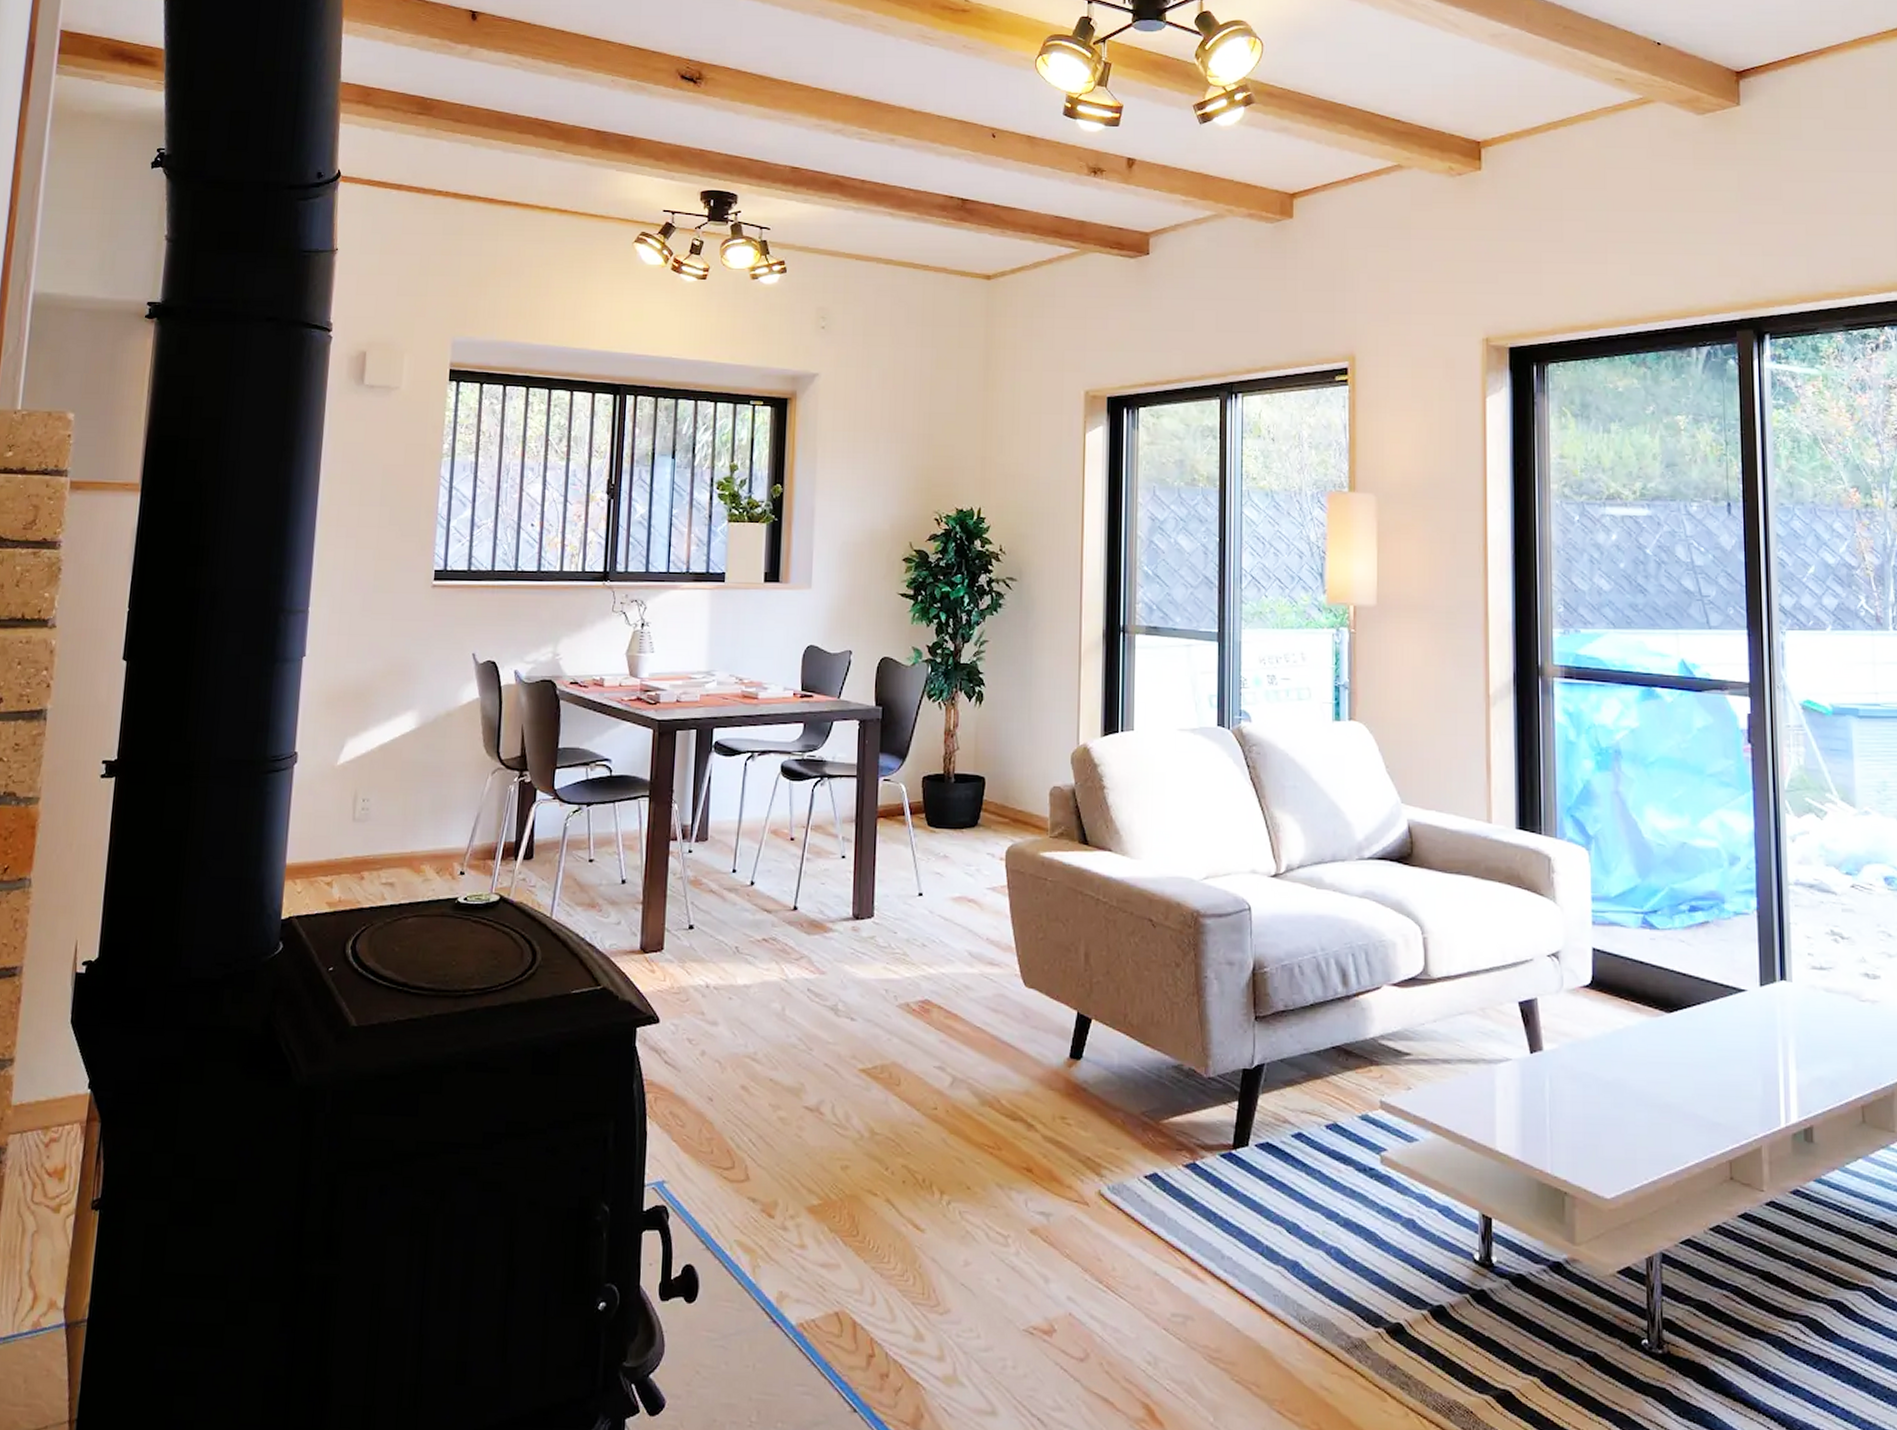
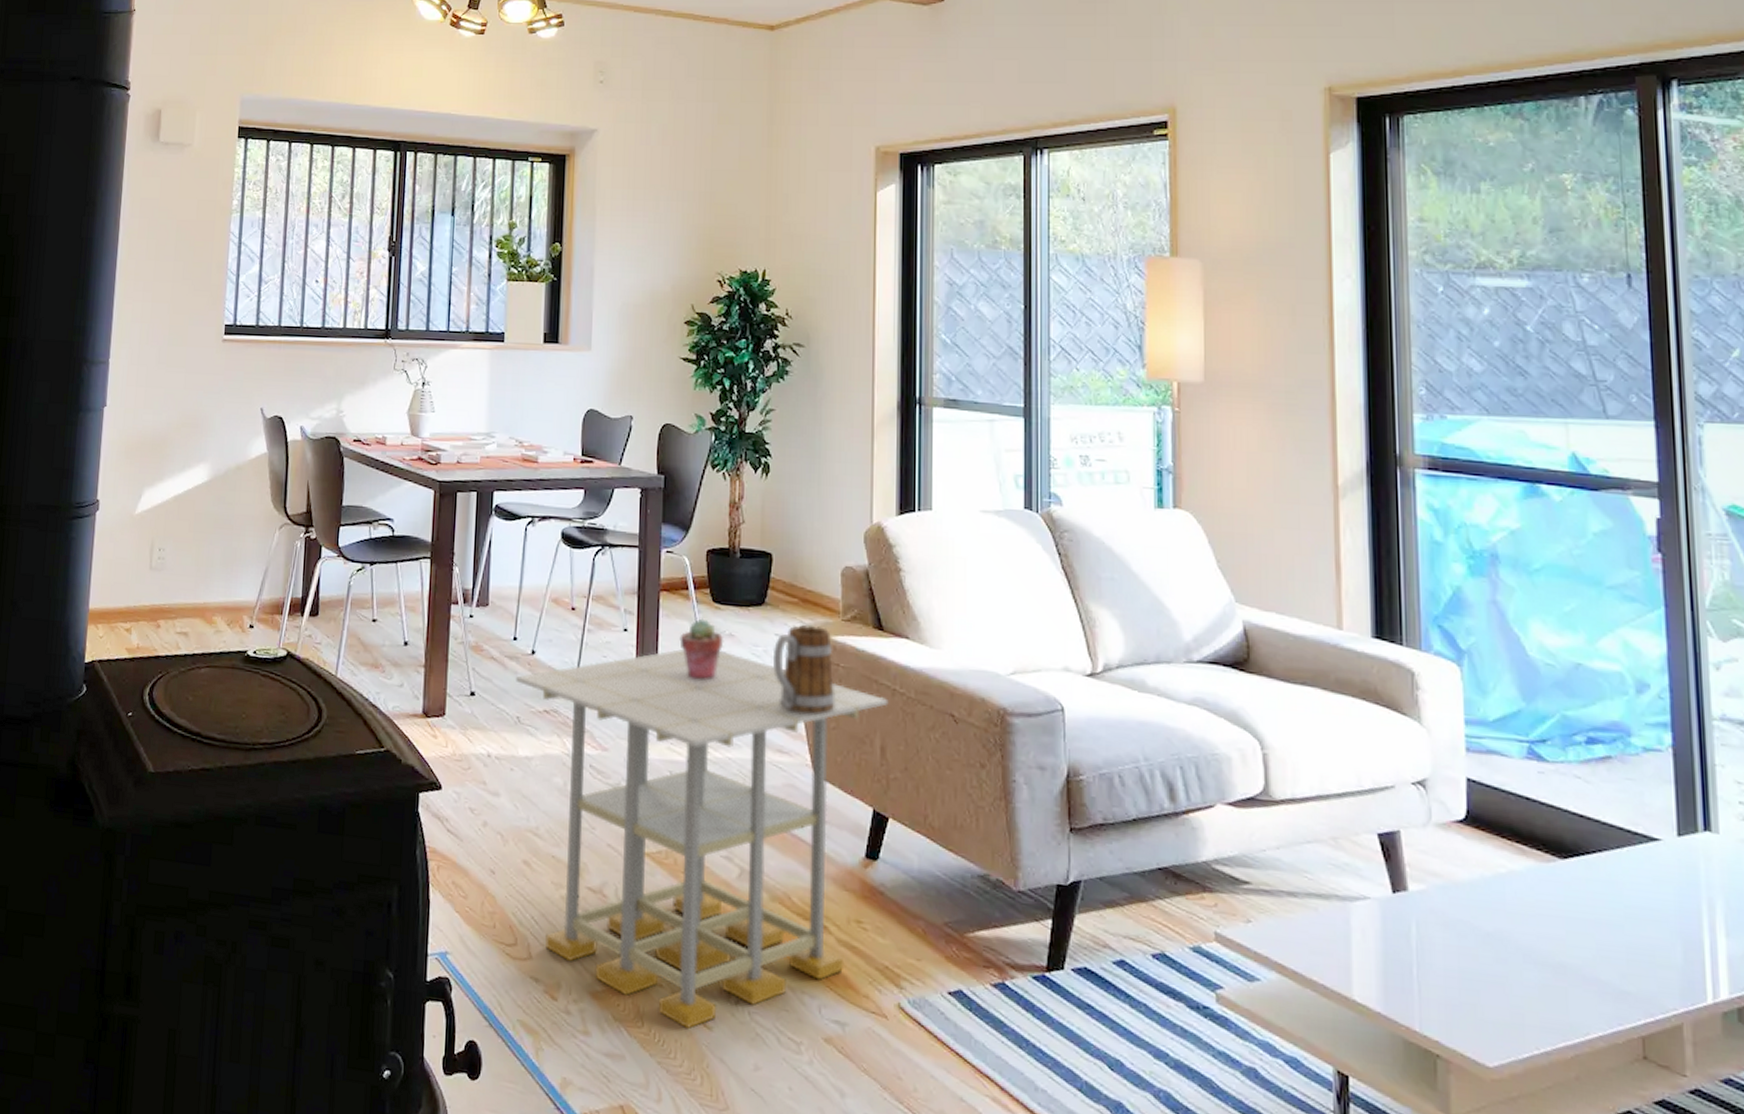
side table: none [735,871,1092,1232] -> present [516,649,889,1029]
potted succulent: none [896,842,939,901] -> present [679,618,724,681]
mug: none [984,843,1043,927] -> present [772,625,836,715]

